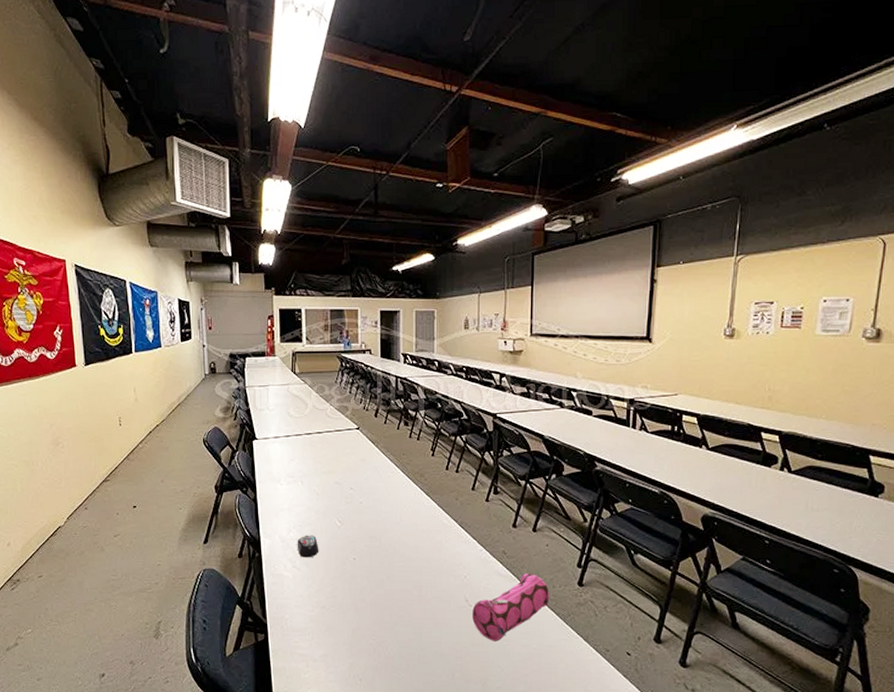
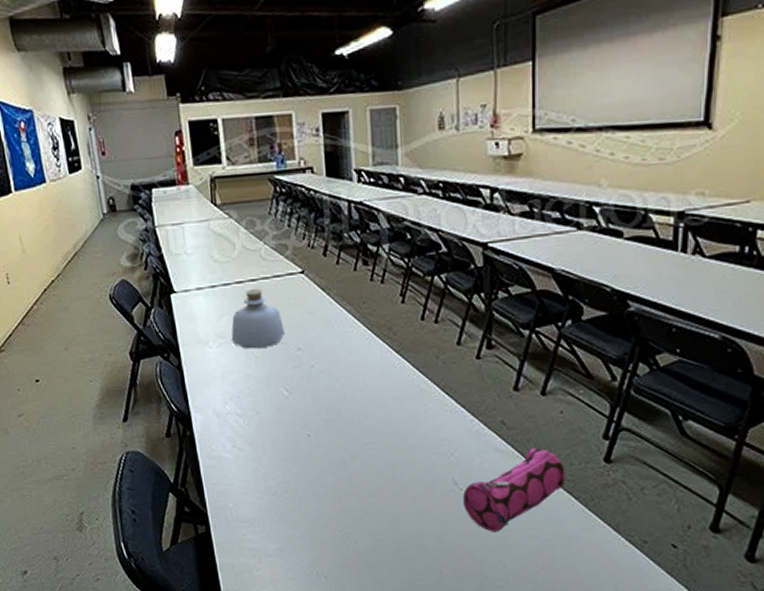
computer mouse: present [297,535,319,558] -> none [235,408,264,436]
bottle: none [298,439,342,487] -> present [231,288,286,349]

